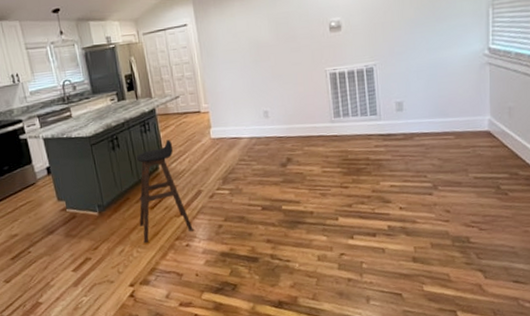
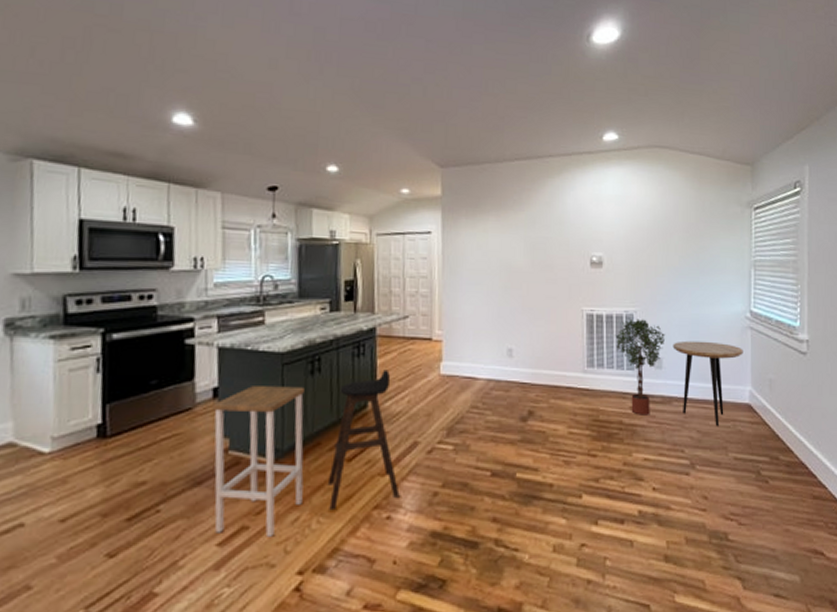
bar stool: none [48,159,124,264] -> present [212,386,304,537]
potted tree: none [357,70,405,152] -> present [615,319,666,415]
side table: none [412,81,482,154] -> present [673,340,743,427]

